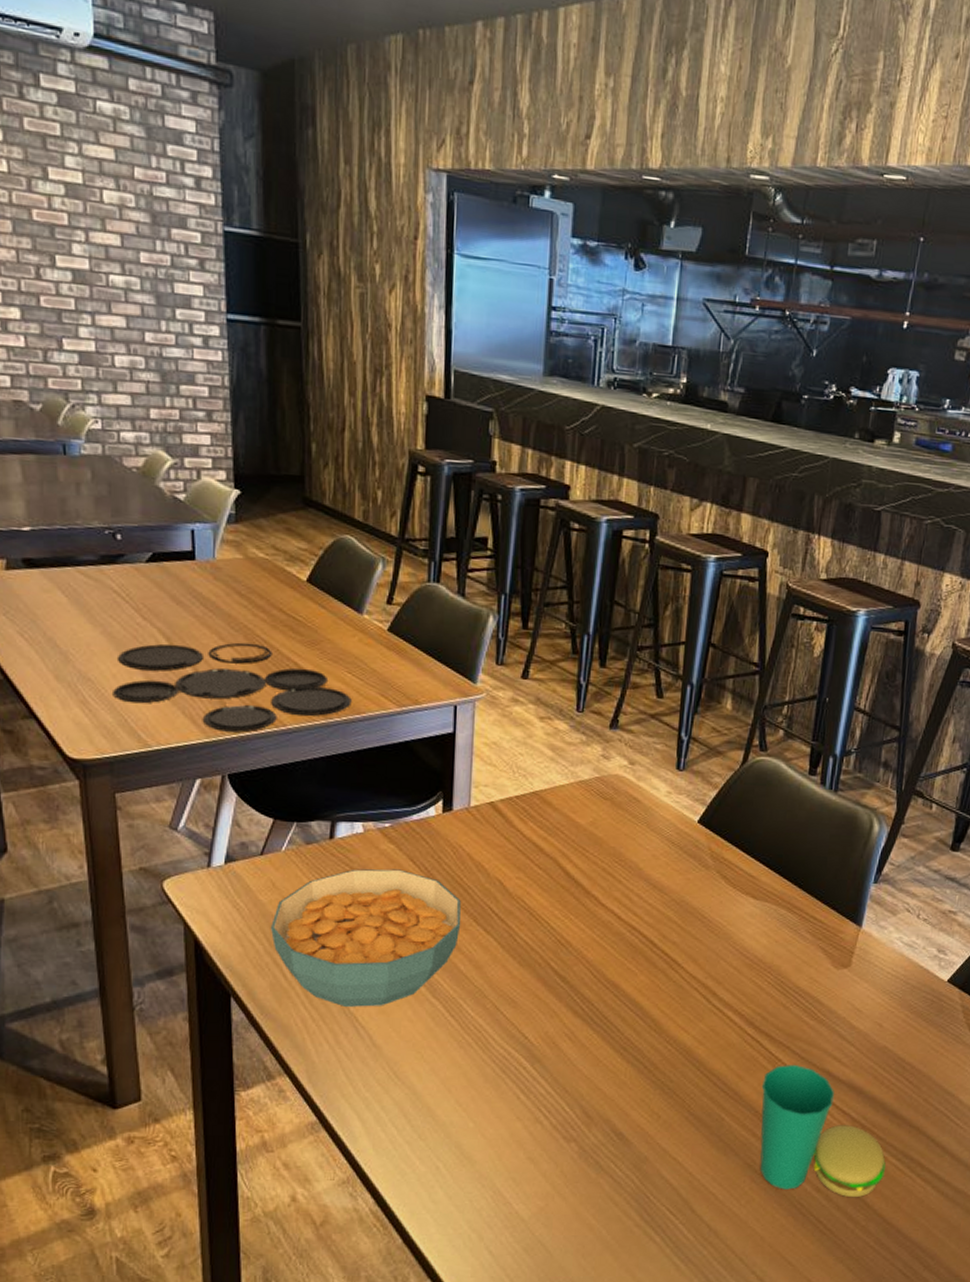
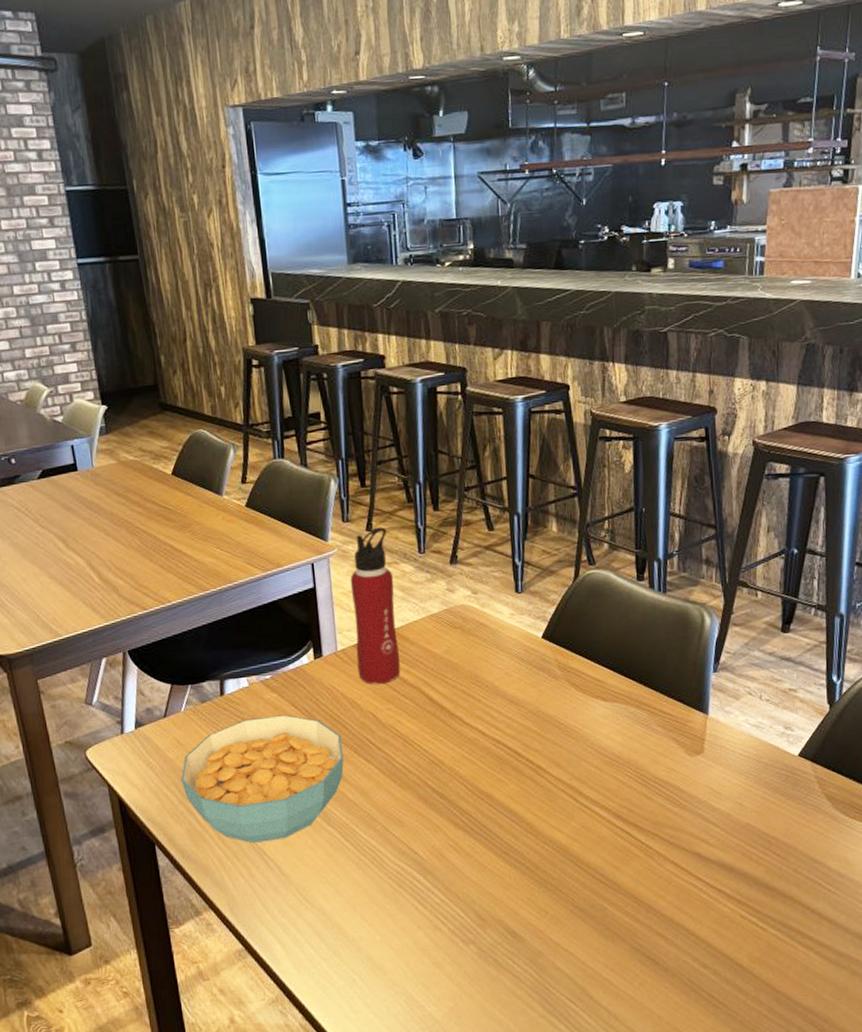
plate: present [113,642,352,733] -> none [24,534,223,615]
water bottle: none [490,676,545,850] -> present [350,527,400,685]
cup: present [759,1064,886,1198] -> none [637,850,767,971]

